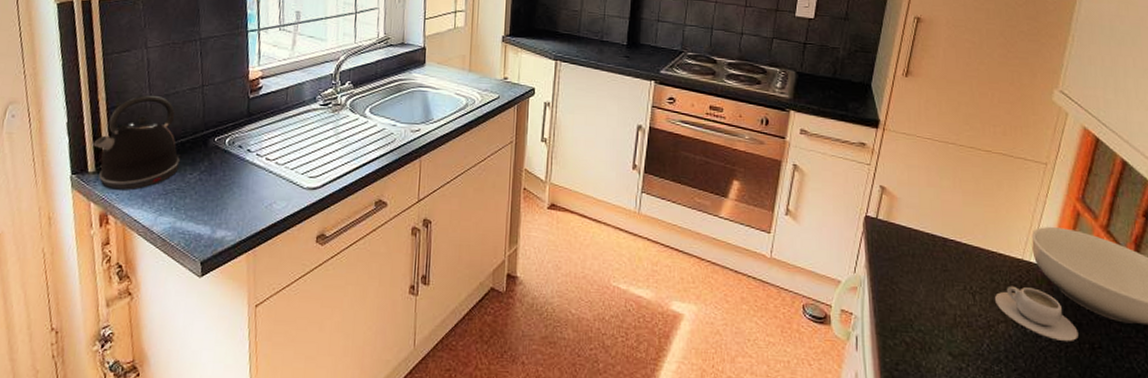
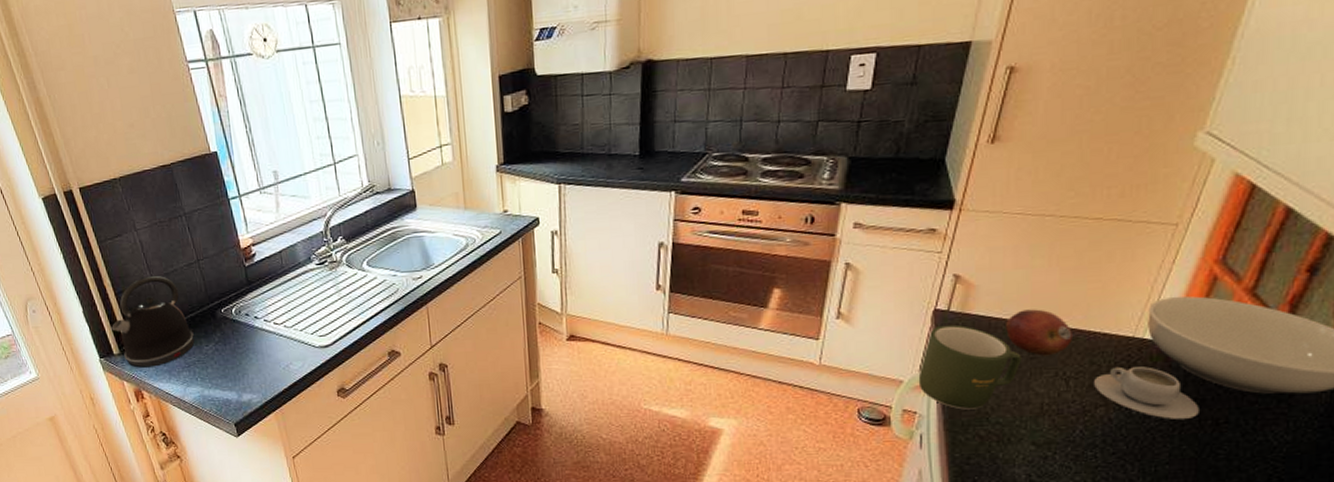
mug: none [853,231,937,315] -> present [918,324,1021,410]
fruit: none [923,224,976,270] -> present [1006,309,1072,356]

